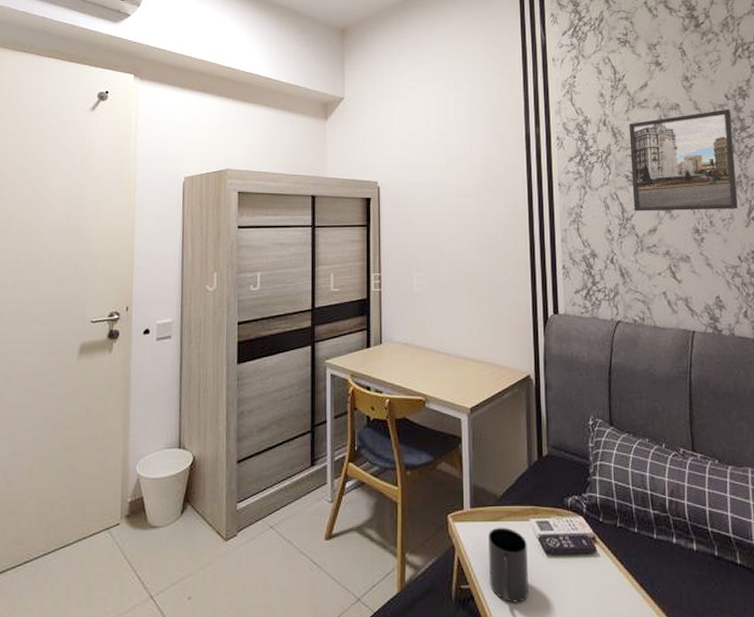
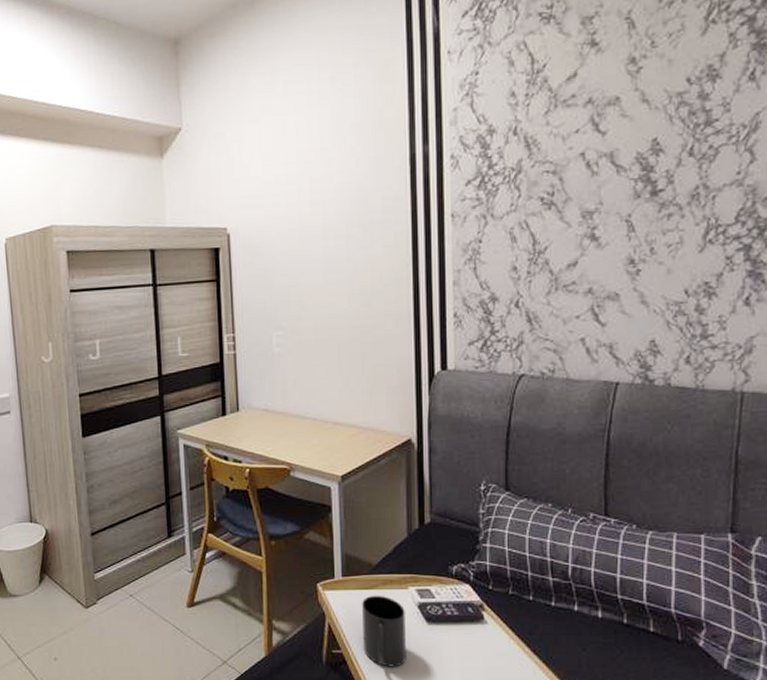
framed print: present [629,109,738,212] -> none [548,97,694,242]

